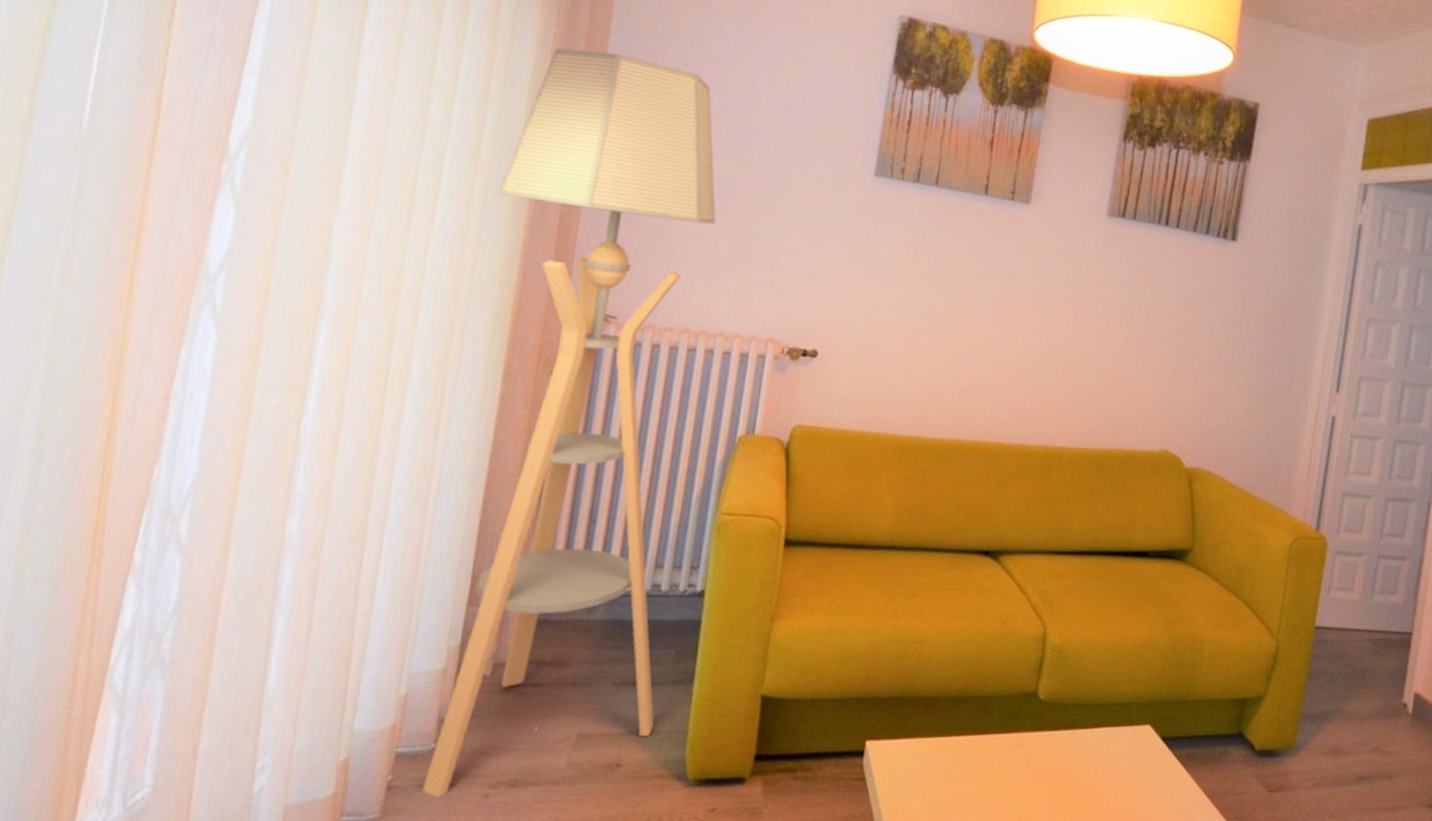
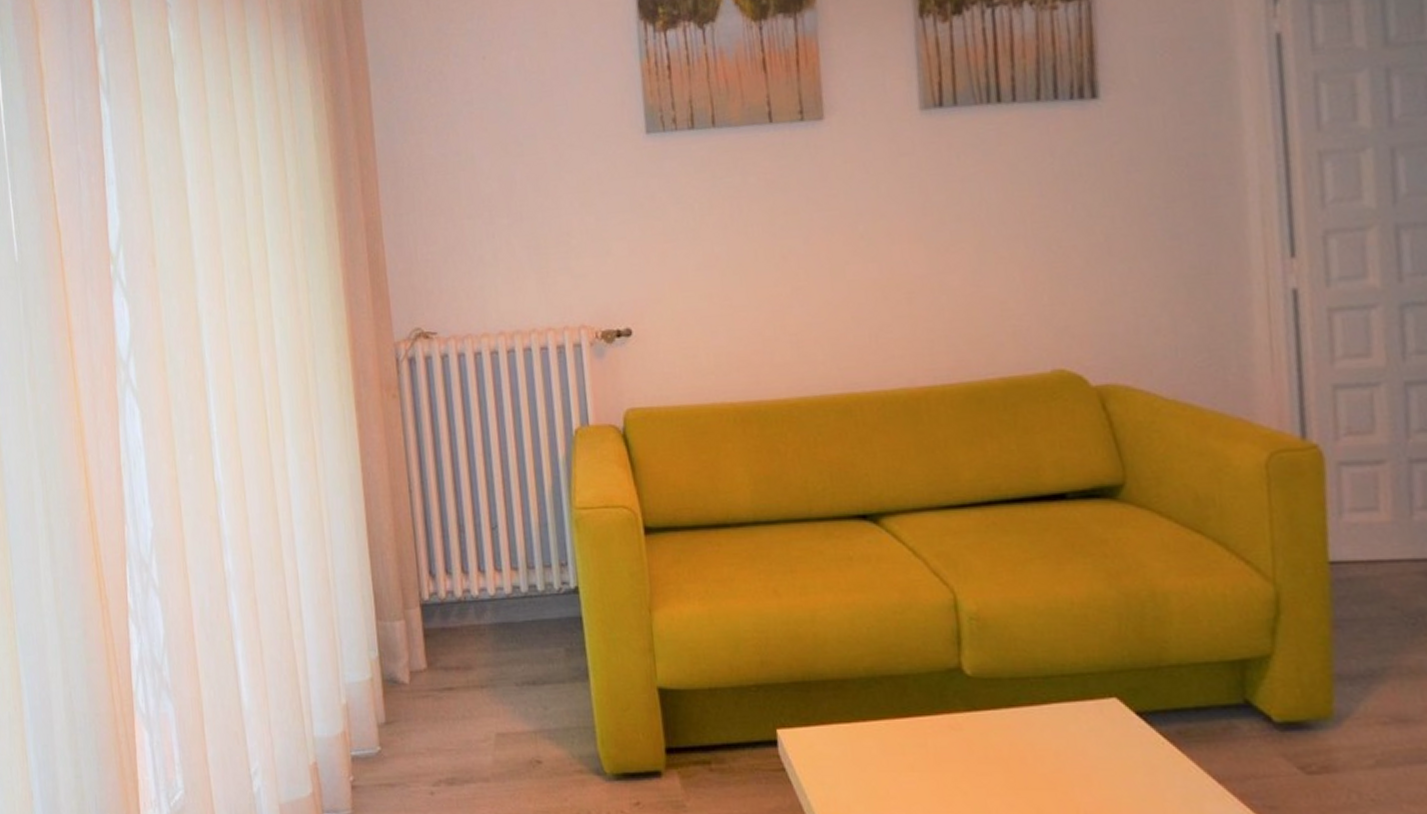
floor lamp: present [421,48,716,797] -> none [312,78,562,795]

